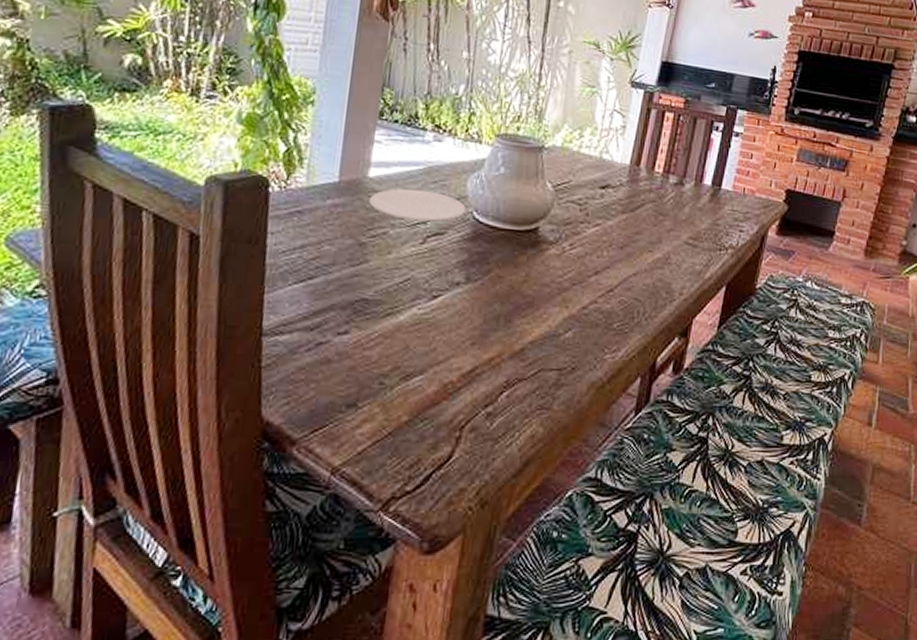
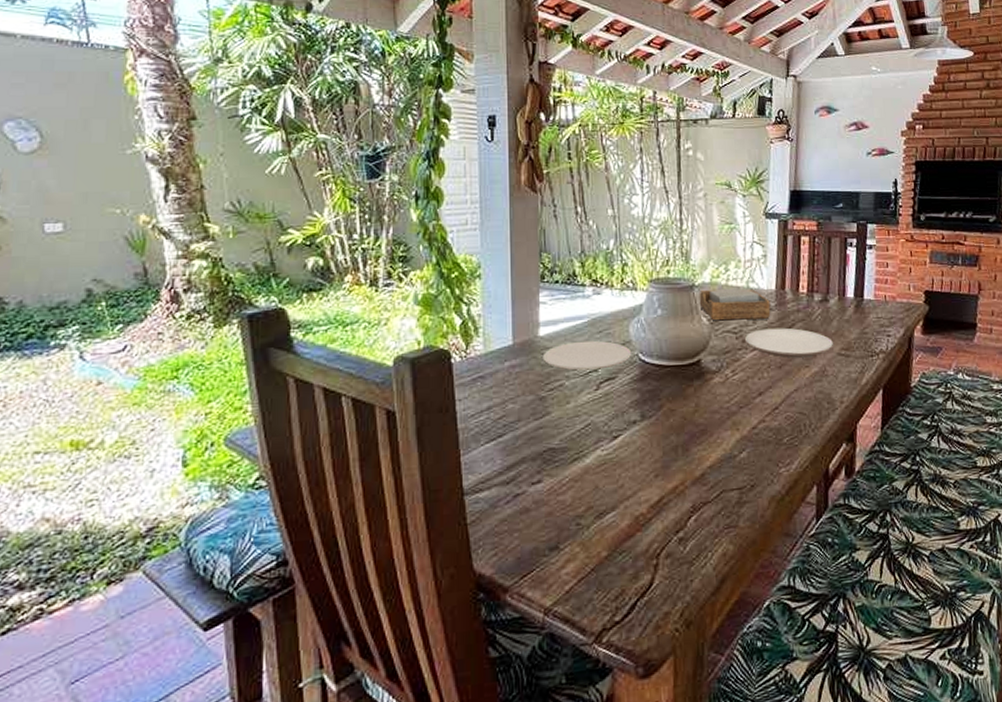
napkin holder: none [546,154,622,194] -> present [699,288,771,321]
plate: none [589,204,682,242] -> present [745,327,833,358]

